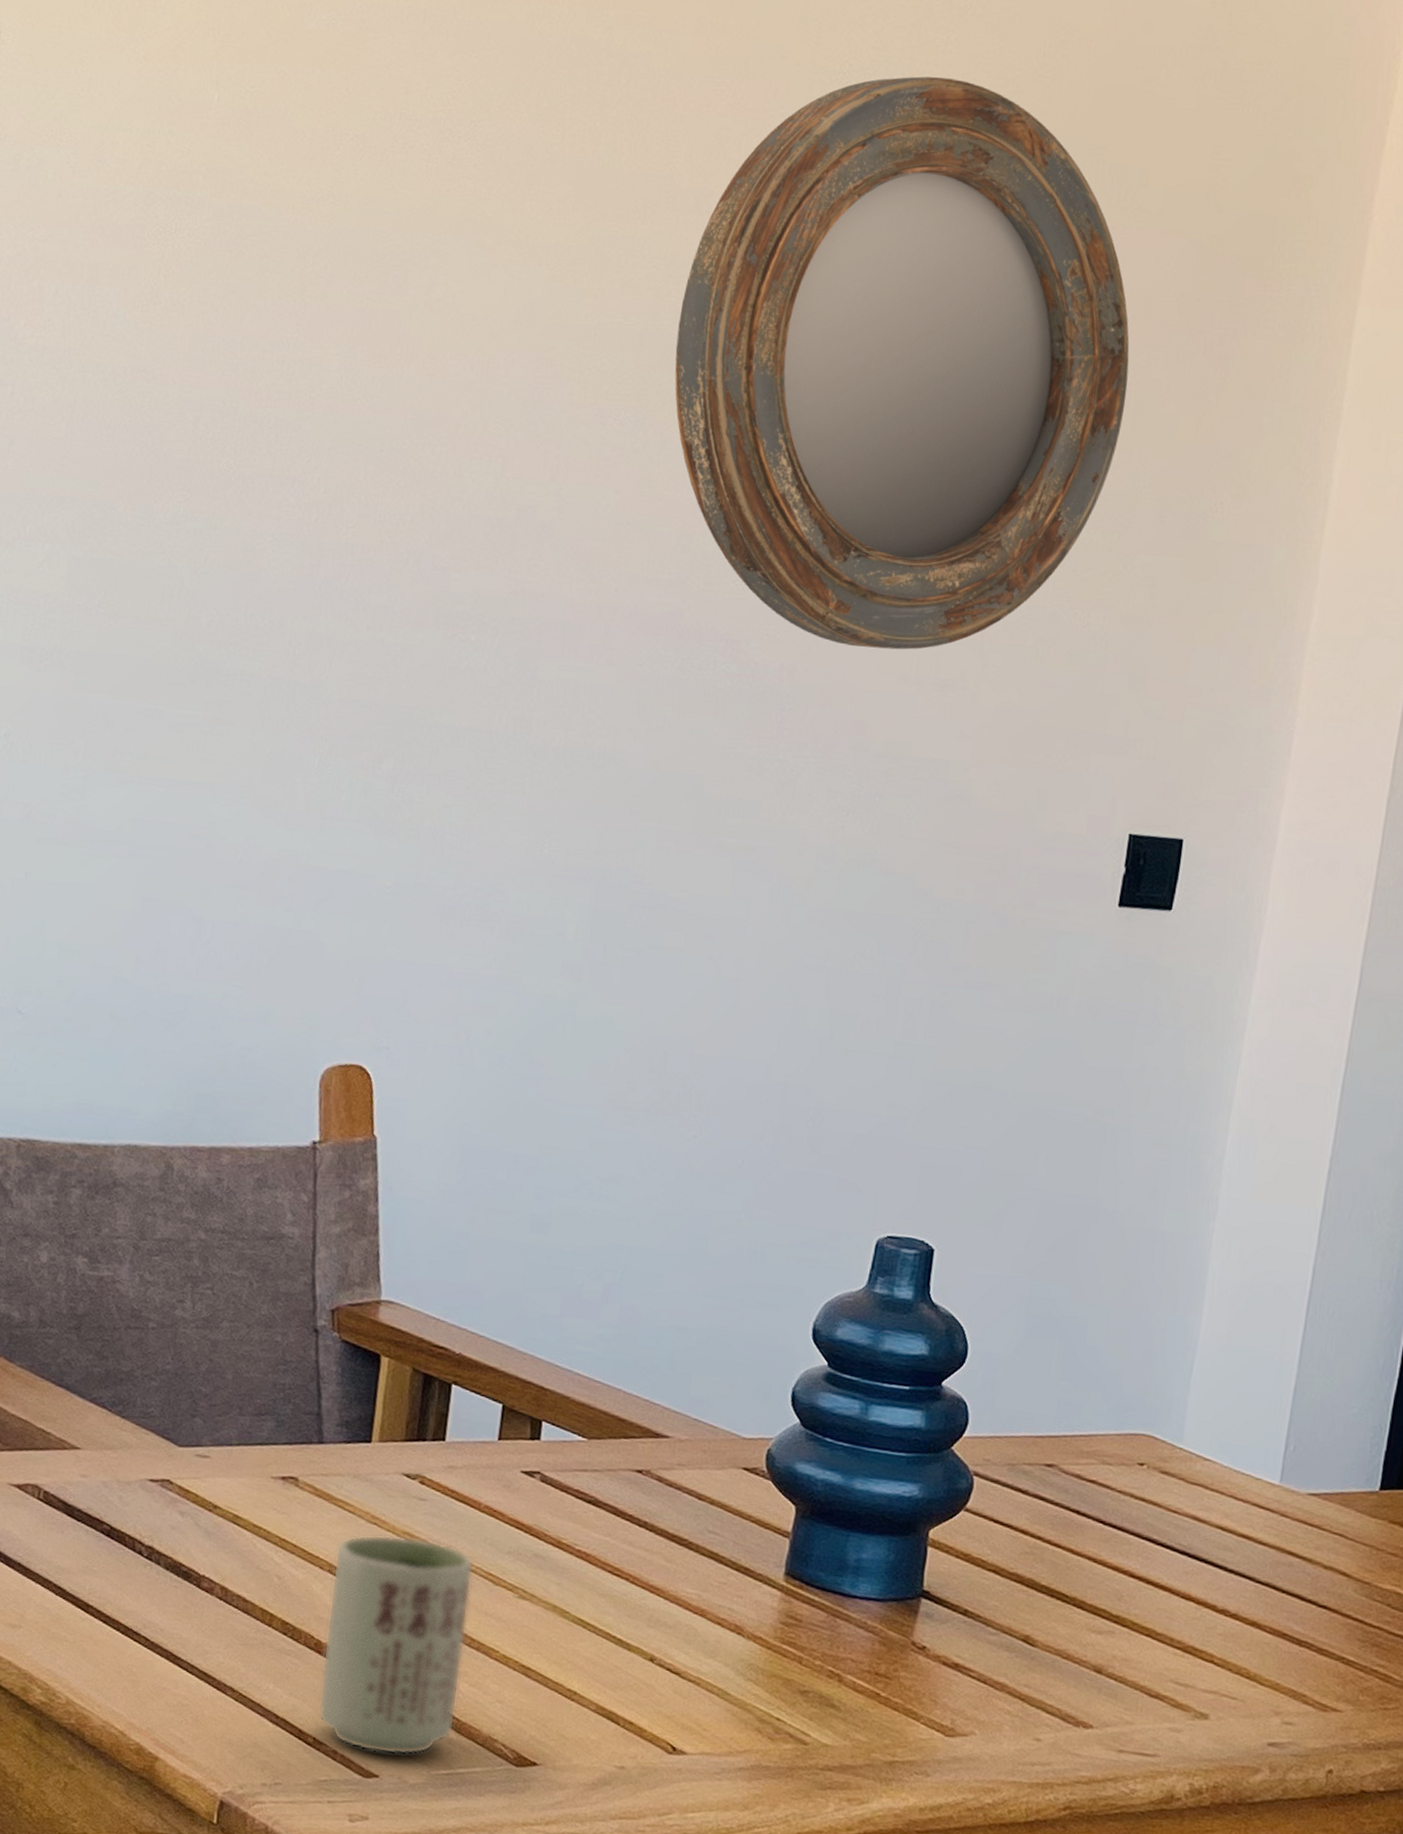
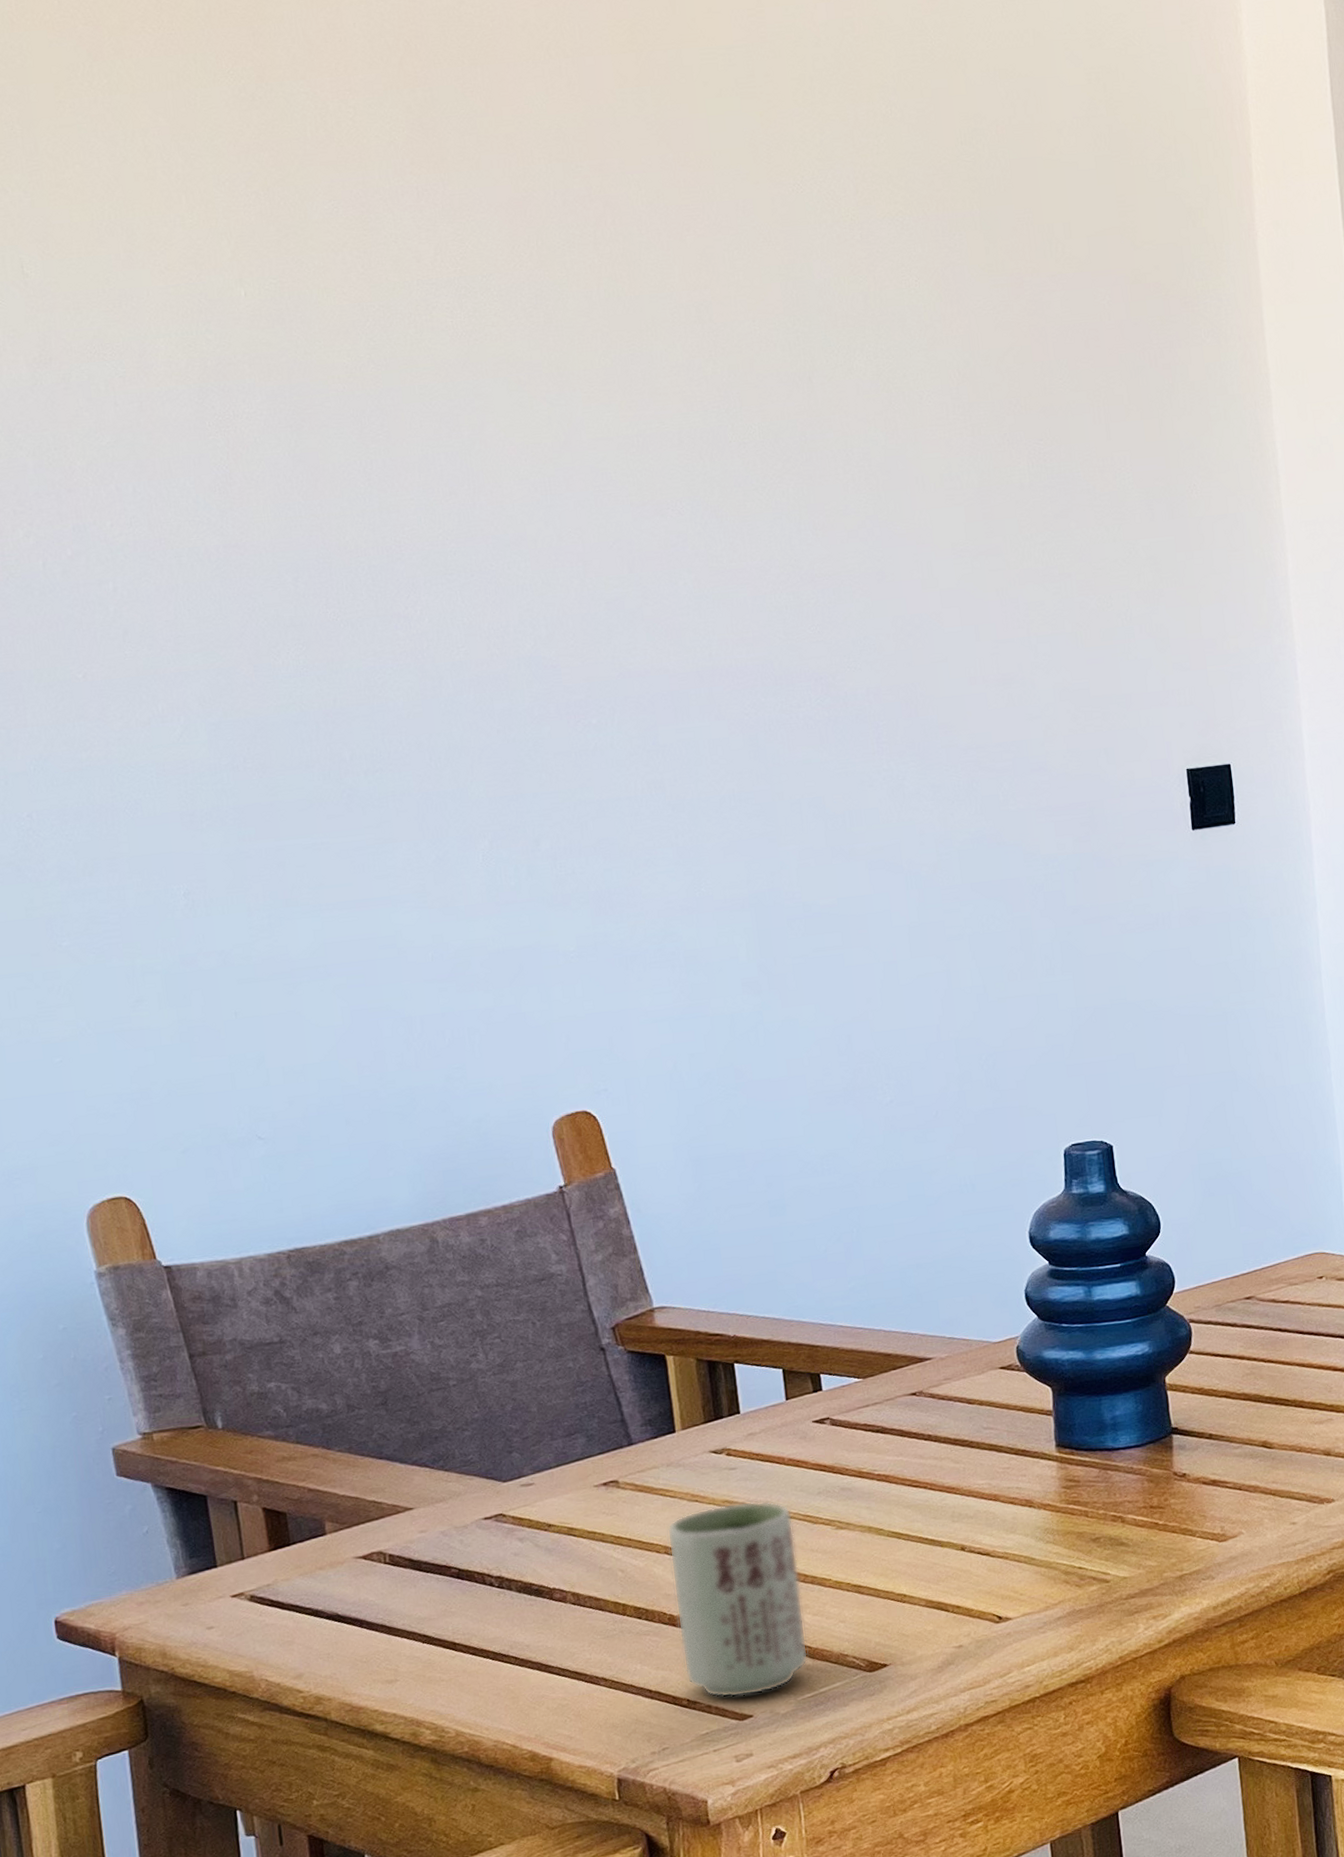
home mirror: present [674,76,1130,650] -> none [706,174,1100,663]

